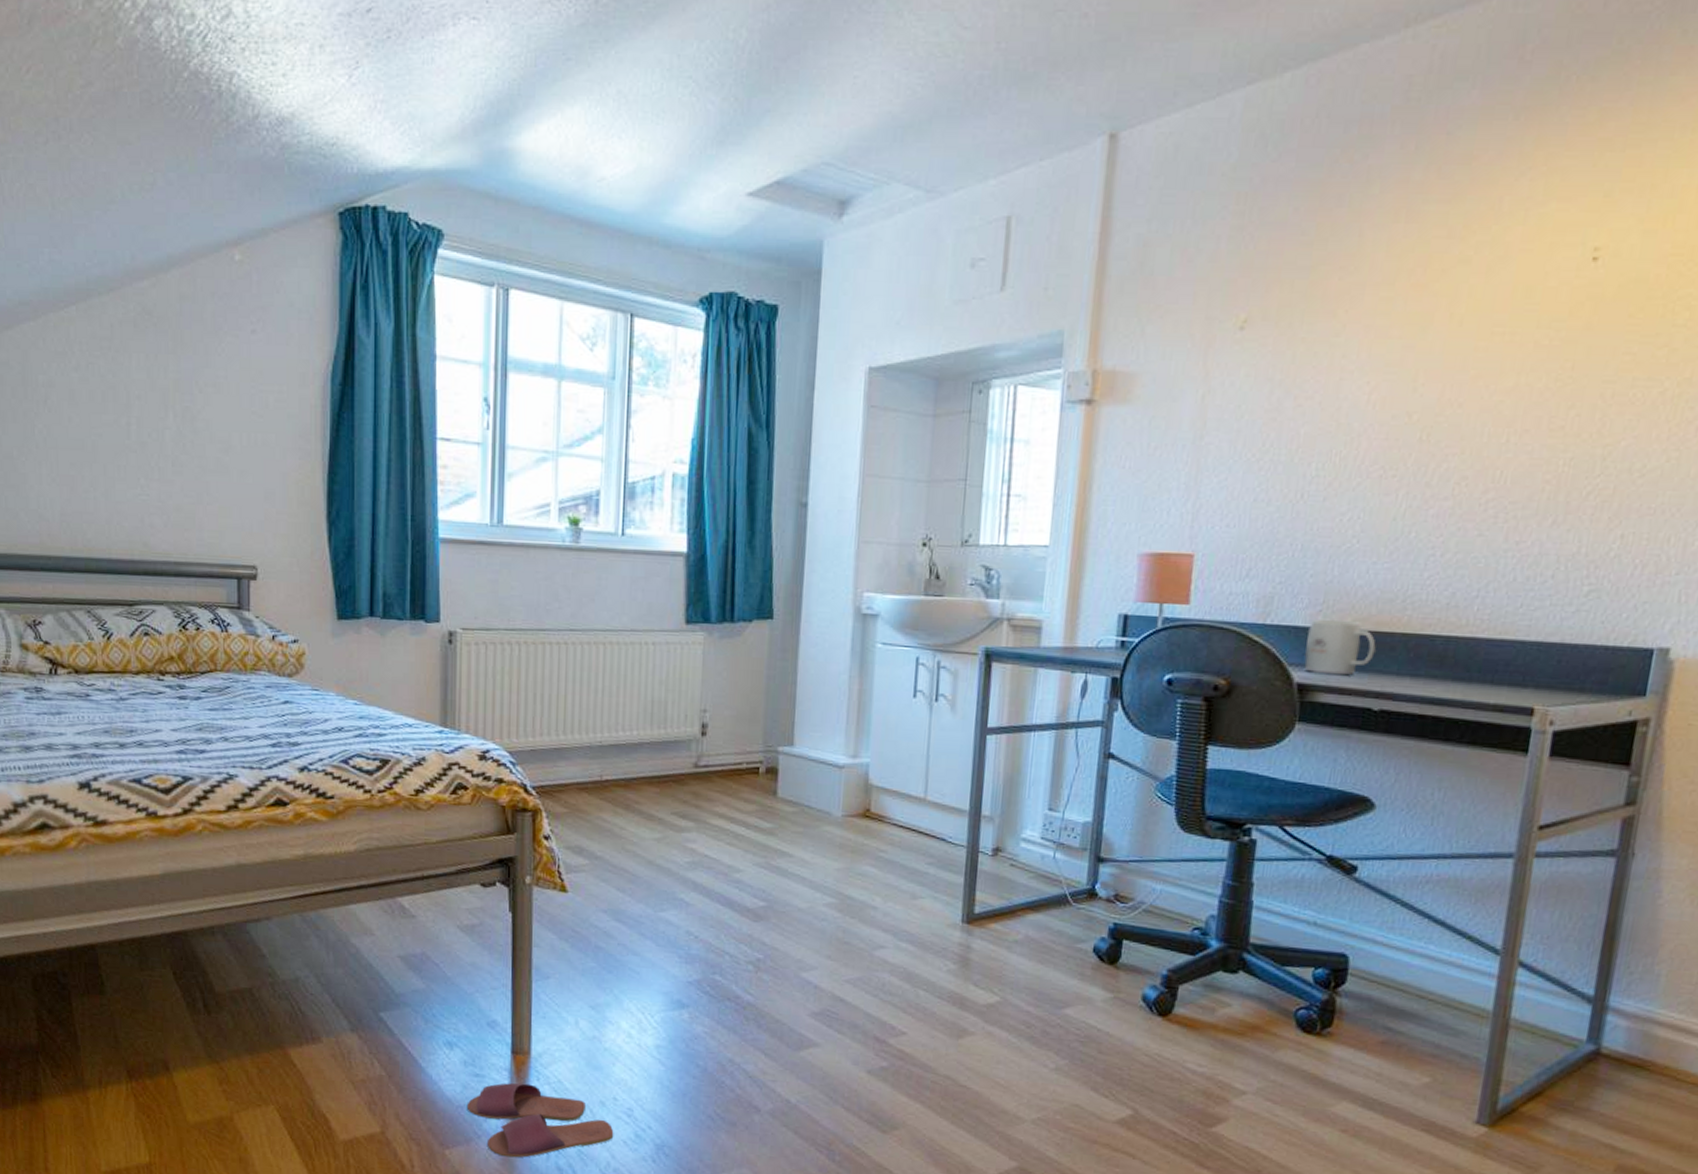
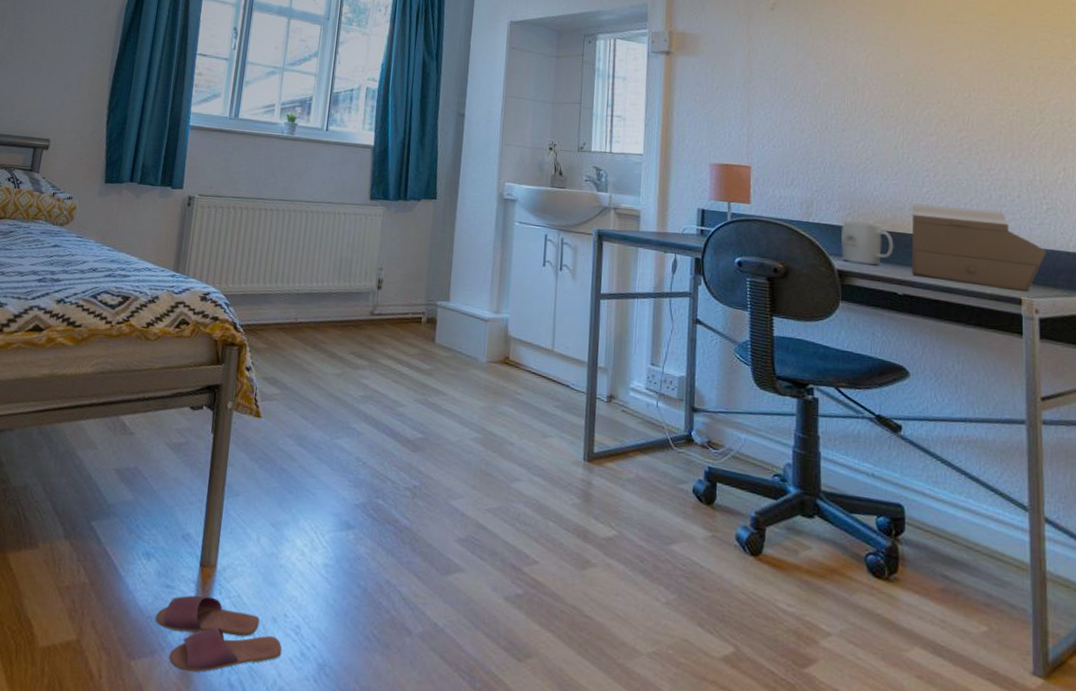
sewing box: none [1394,593,1579,700] -> present [912,203,1047,293]

